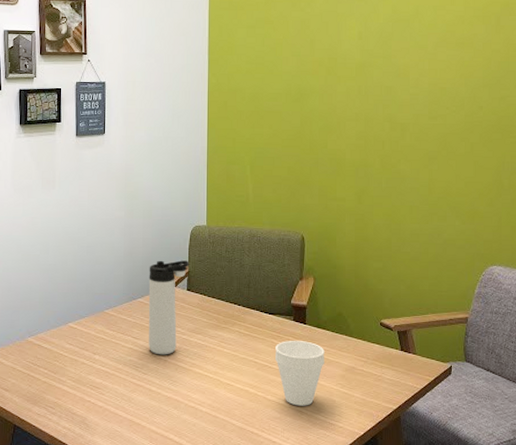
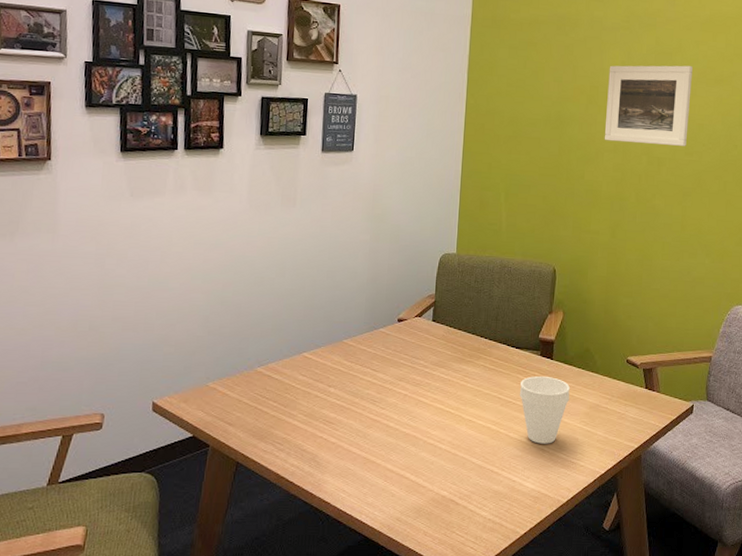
thermos bottle: present [148,260,189,355] -> none [388,289,436,389]
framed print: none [345,31,431,111] -> present [604,65,693,146]

